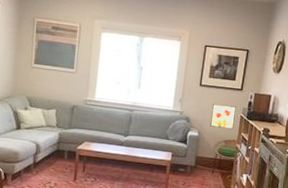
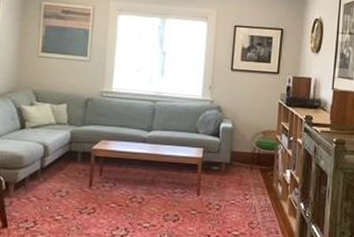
wall art: present [209,103,236,130] -> none [244,89,273,119]

